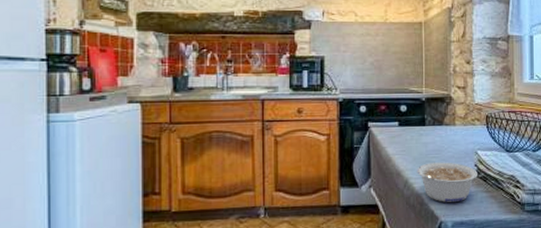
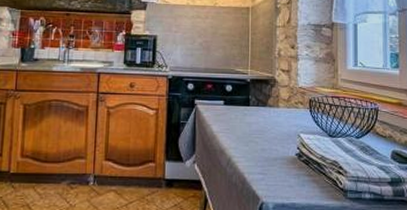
legume: present [417,162,479,202] -> none [240,143,301,183]

